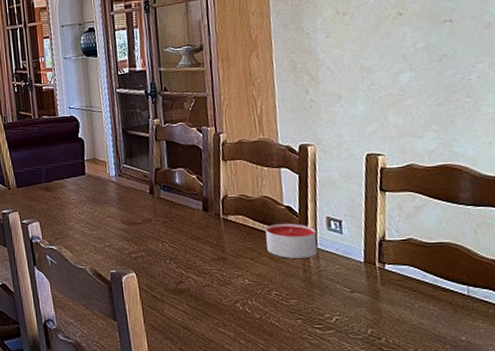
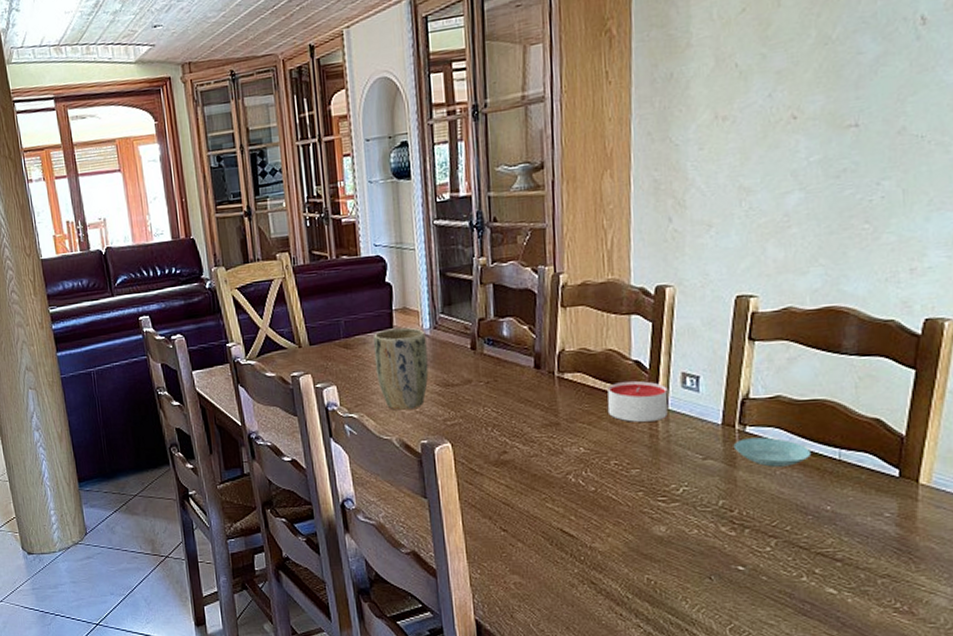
plant pot: none [69,174,115,244] -> present [373,327,429,410]
saucer: none [375,274,443,301] -> present [733,437,810,467]

